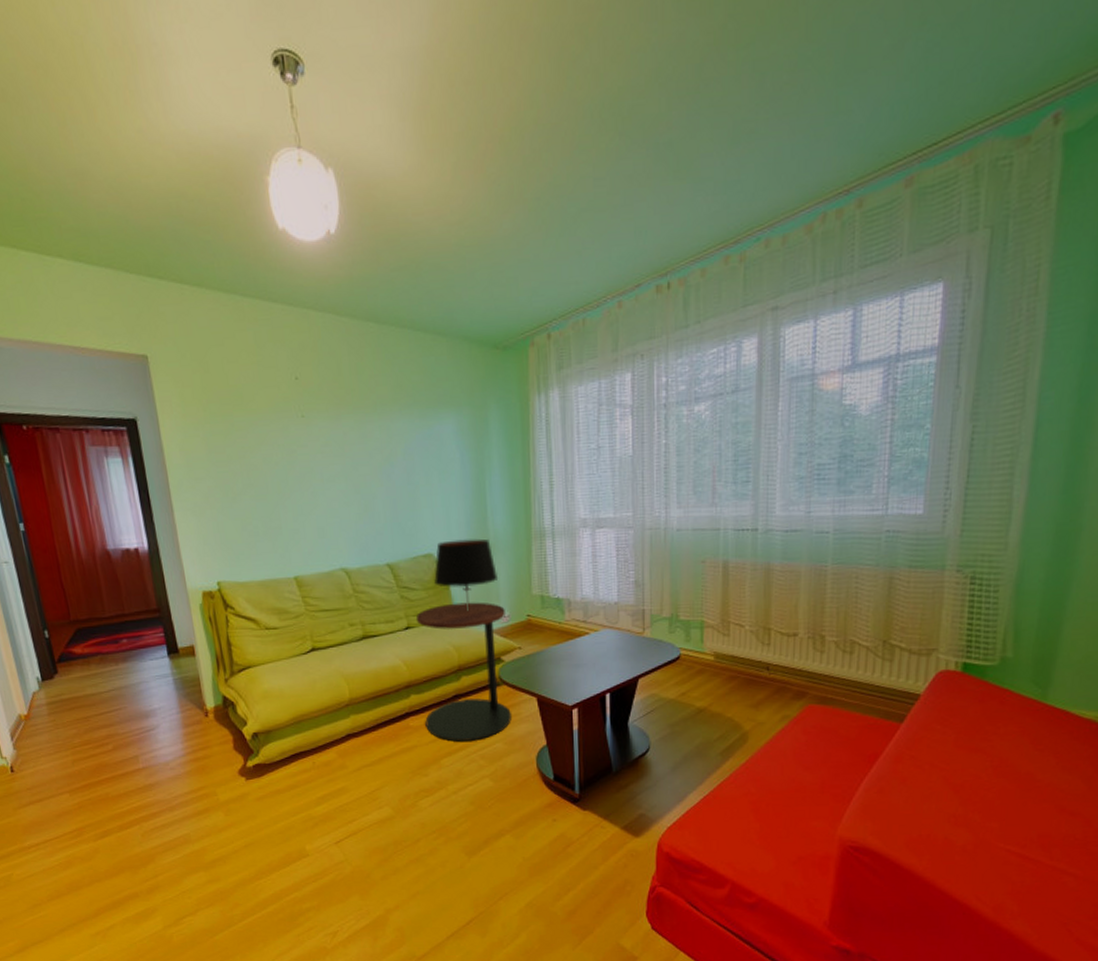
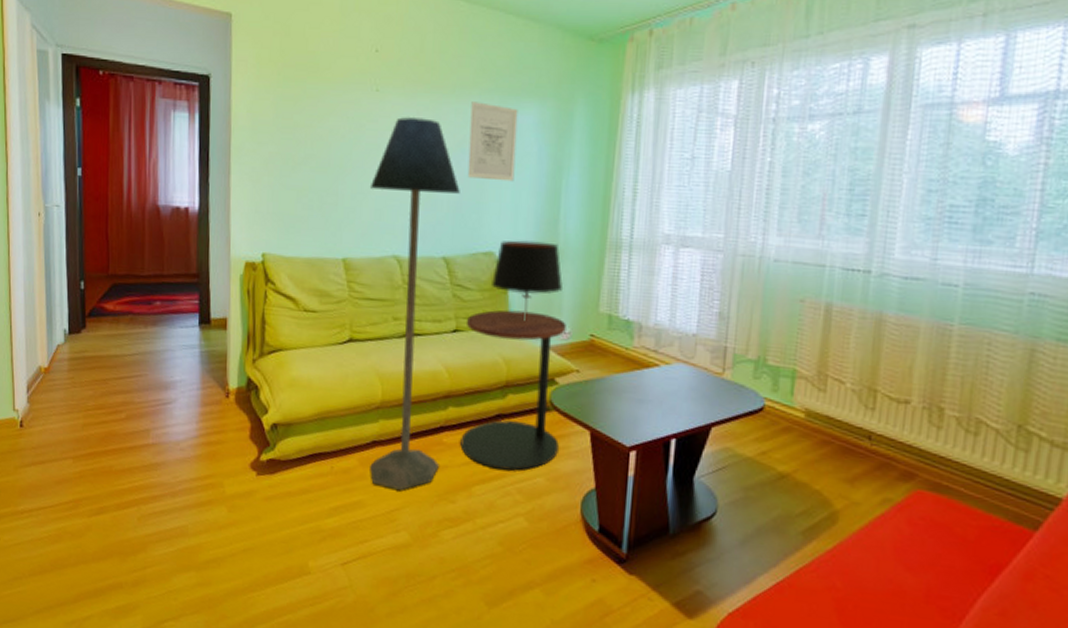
floor lamp: none [309,438,409,773] -> present [369,117,460,490]
wall art: none [393,417,442,489] -> present [467,102,518,182]

